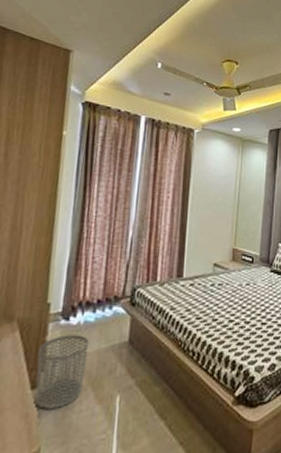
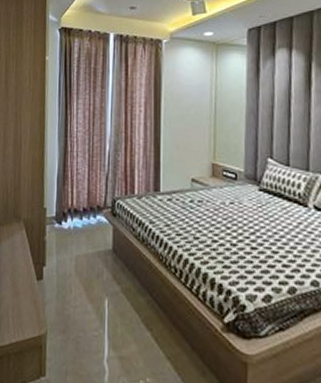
waste bin: present [35,335,89,409] -> none [40,237,79,300]

